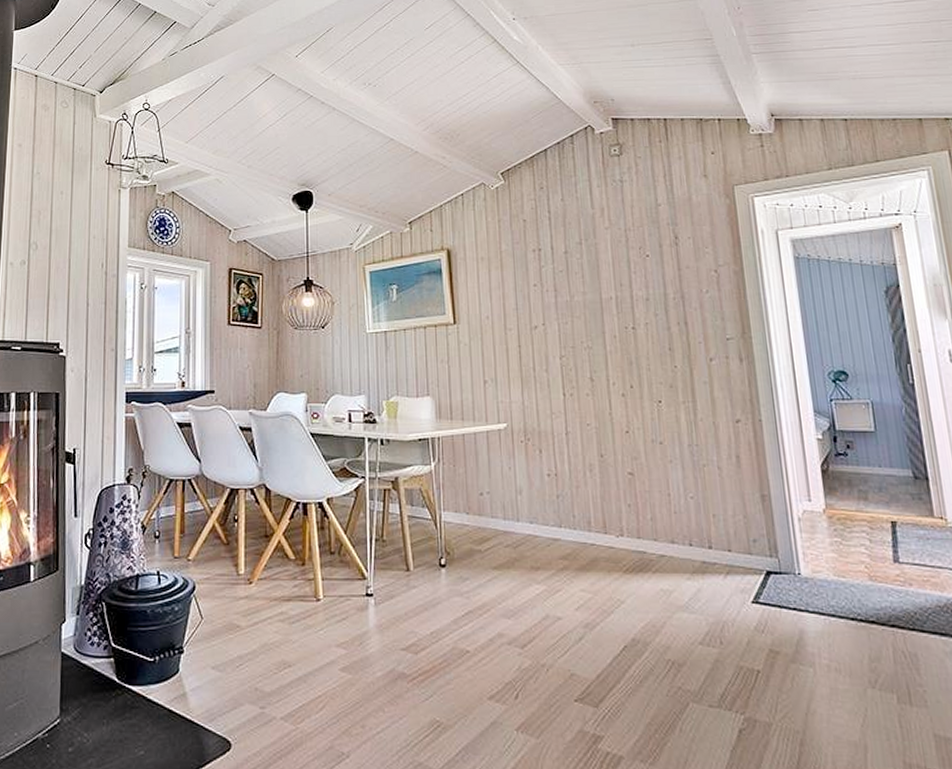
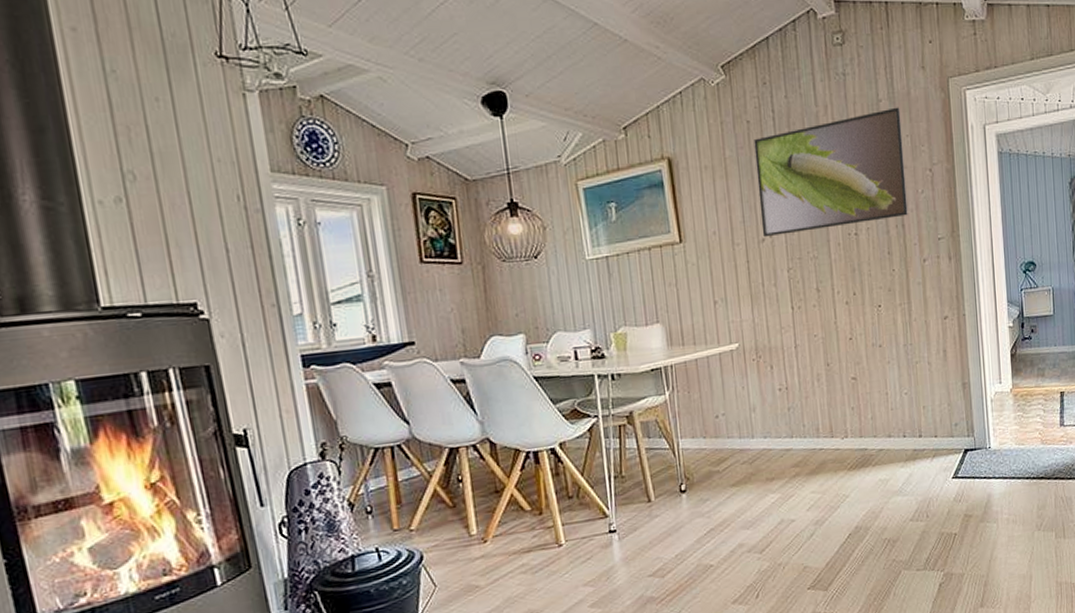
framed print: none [529,211,691,325] -> present [754,107,908,238]

